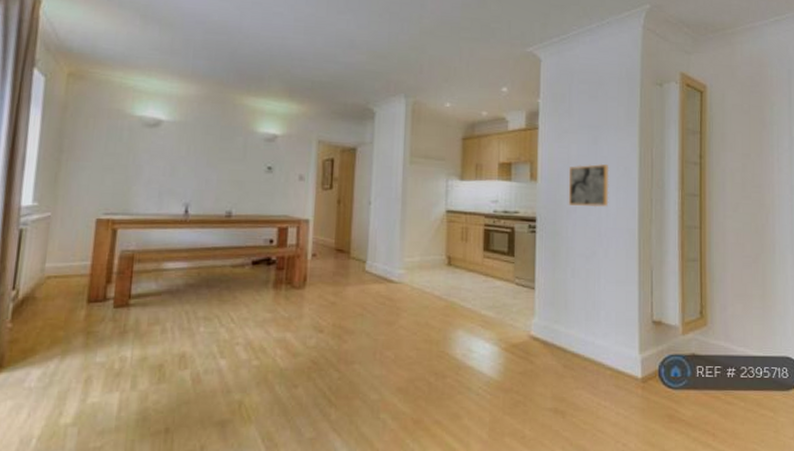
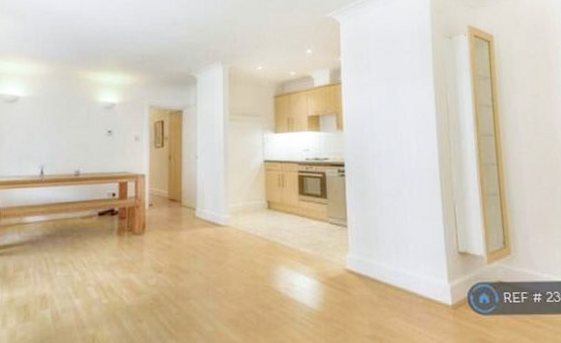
wall art: present [568,163,609,208] -> none [371,111,410,151]

